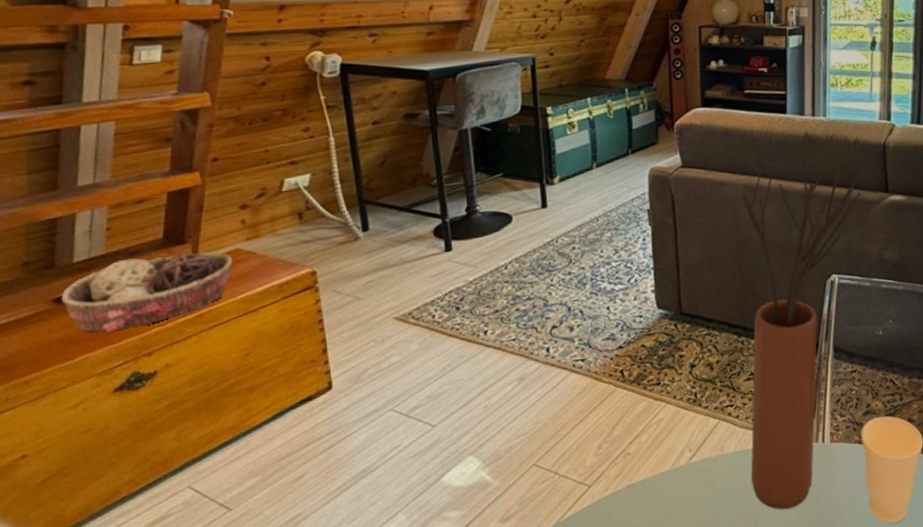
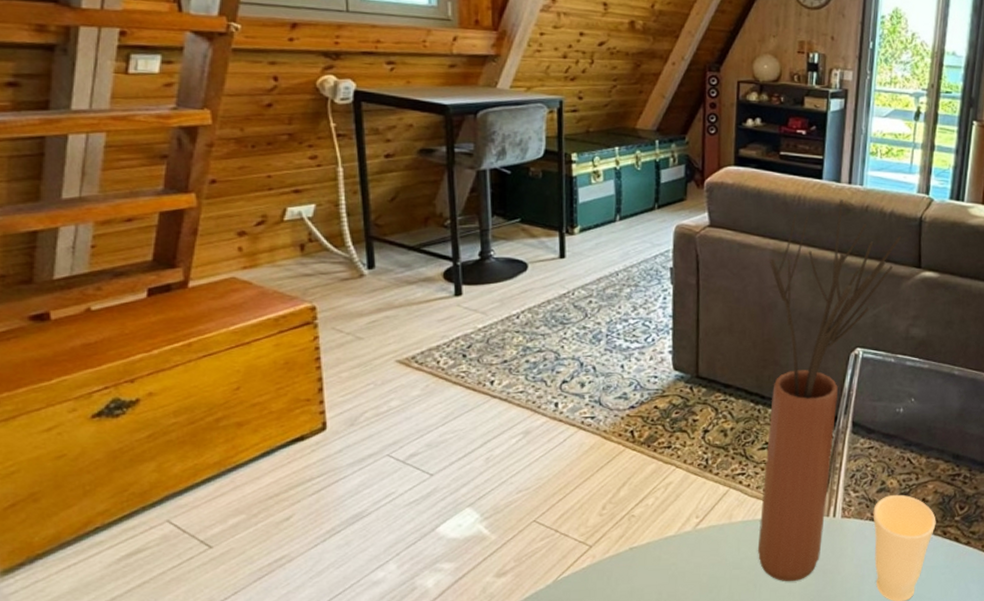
decorative basket: present [61,252,233,333] -> none [38,277,227,356]

